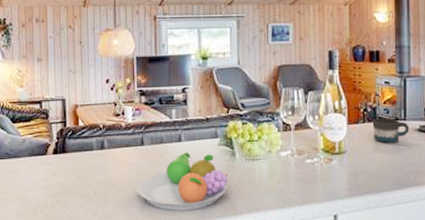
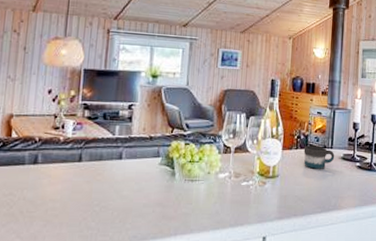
fruit bowl: present [137,152,228,211] -> none [68,170,166,232]

